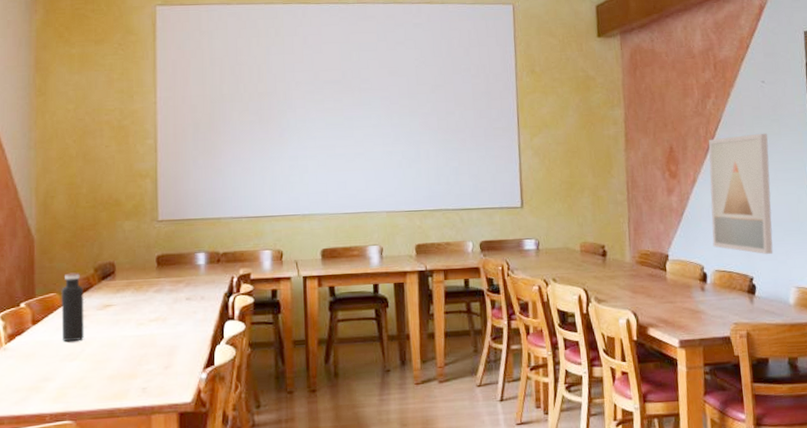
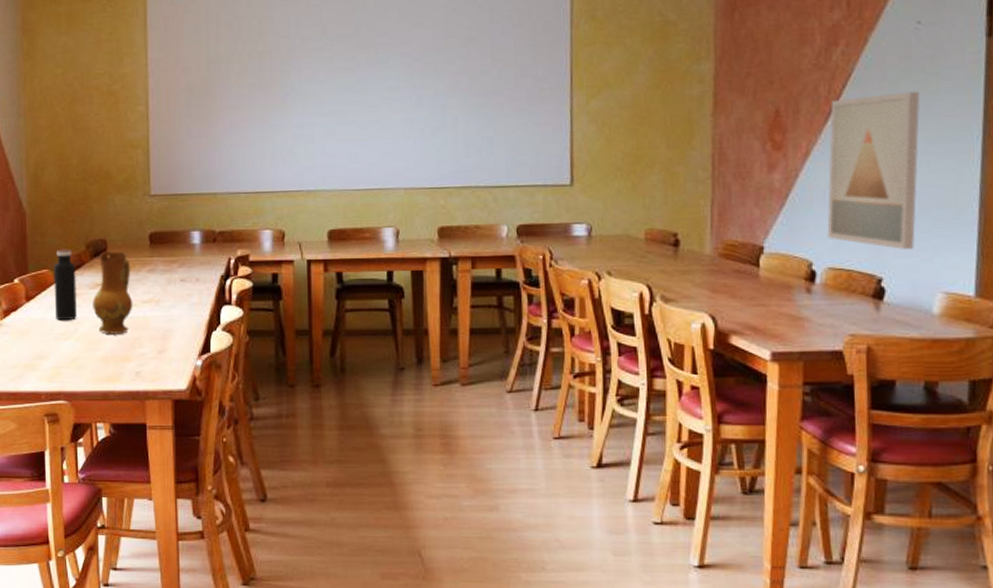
ceramic jug: none [100,273,140,353] -> present [93,251,133,334]

